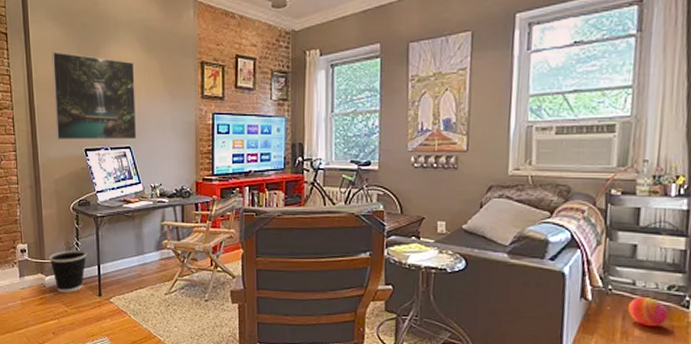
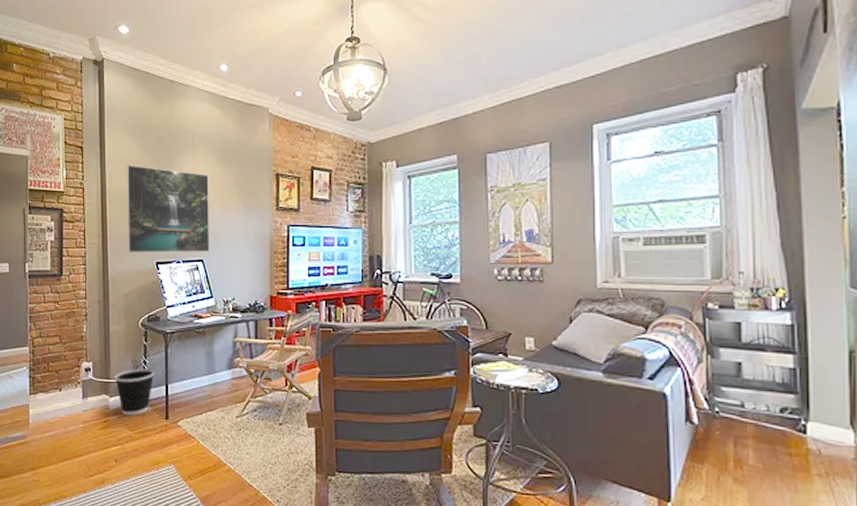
ball: present [627,297,669,327] -> none [738,421,785,455]

